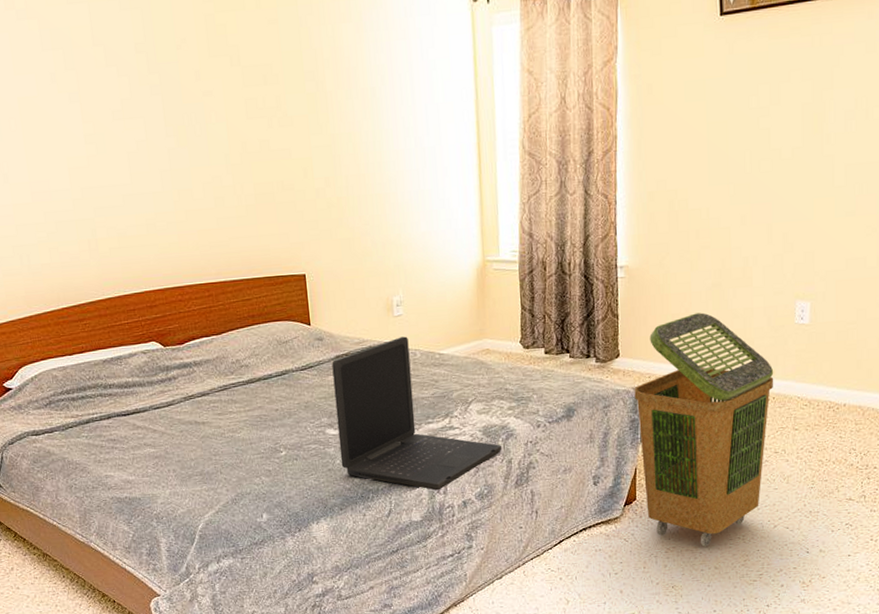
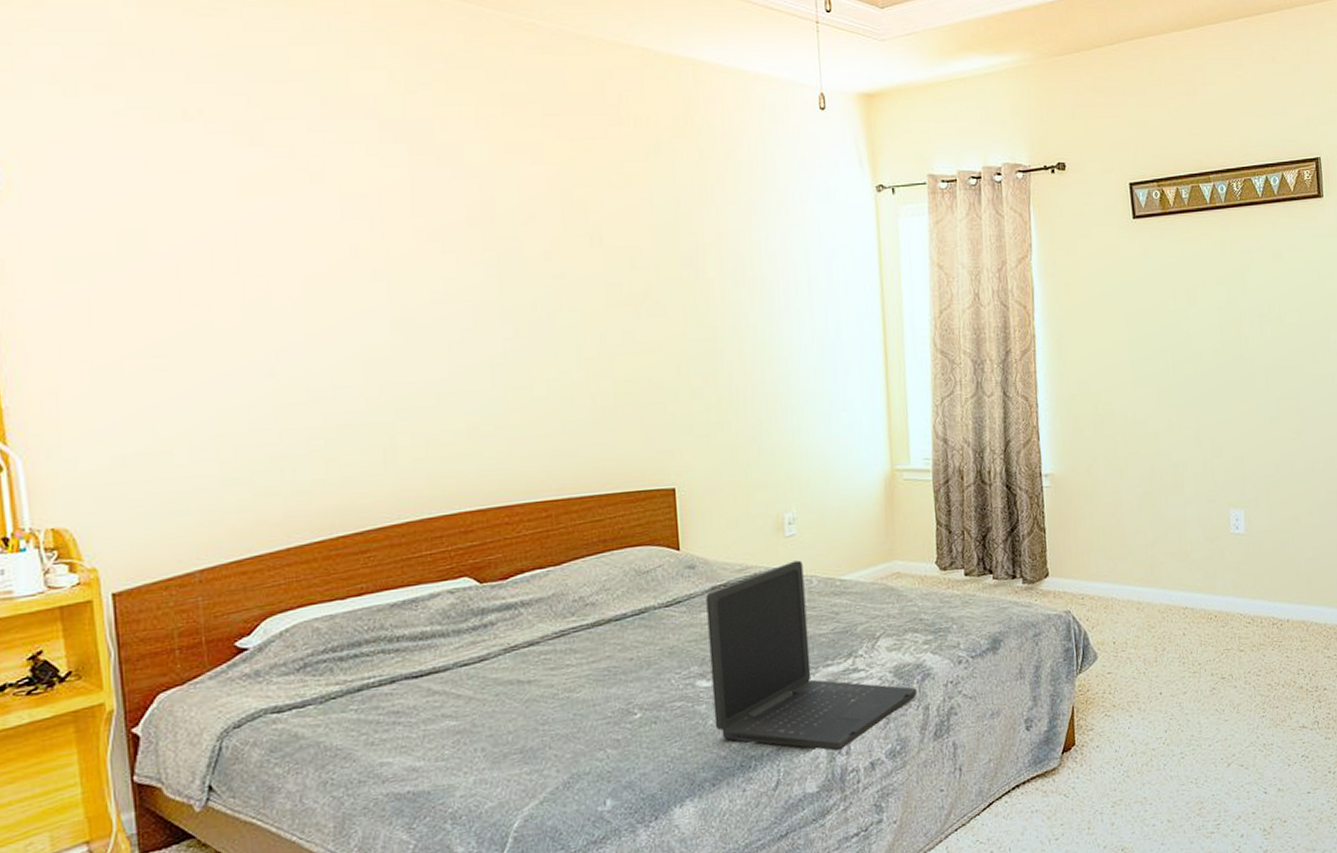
laundry basket: present [634,312,774,548] -> none [1066,524,1215,797]

